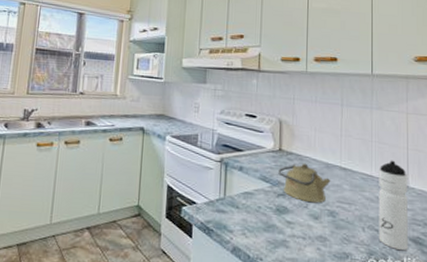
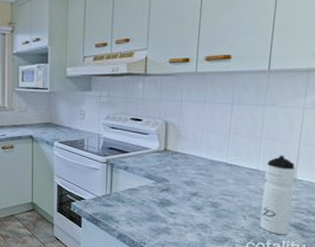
kettle: present [278,163,331,203] -> none [163,161,215,196]

